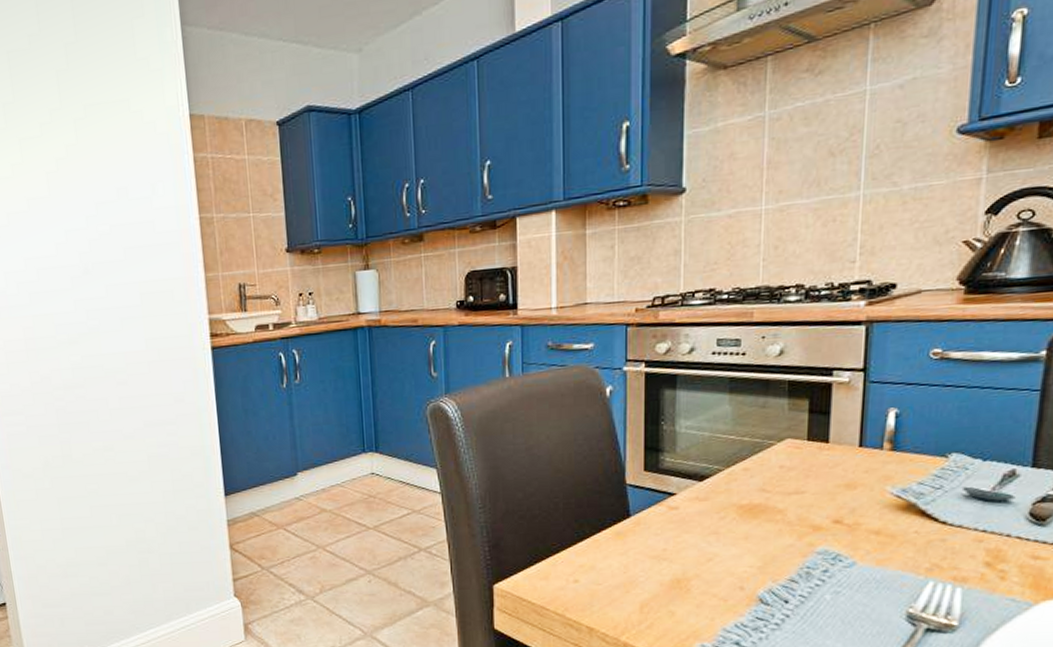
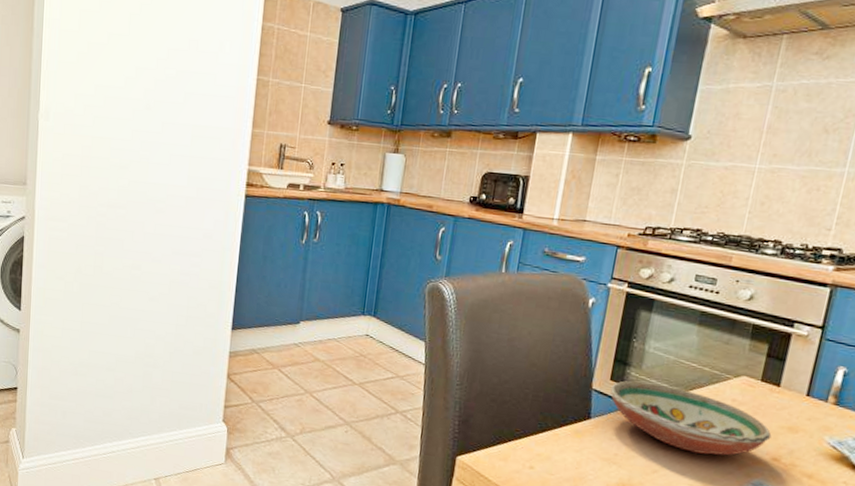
decorative bowl: none [645,464,829,532] -> present [609,380,772,456]

